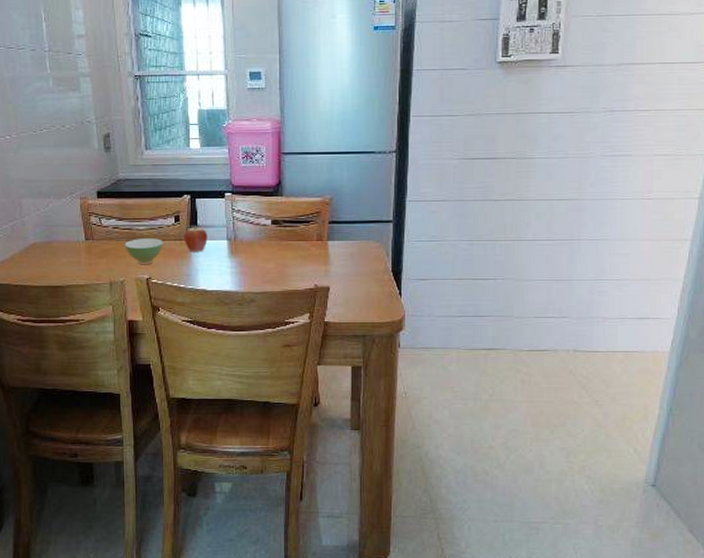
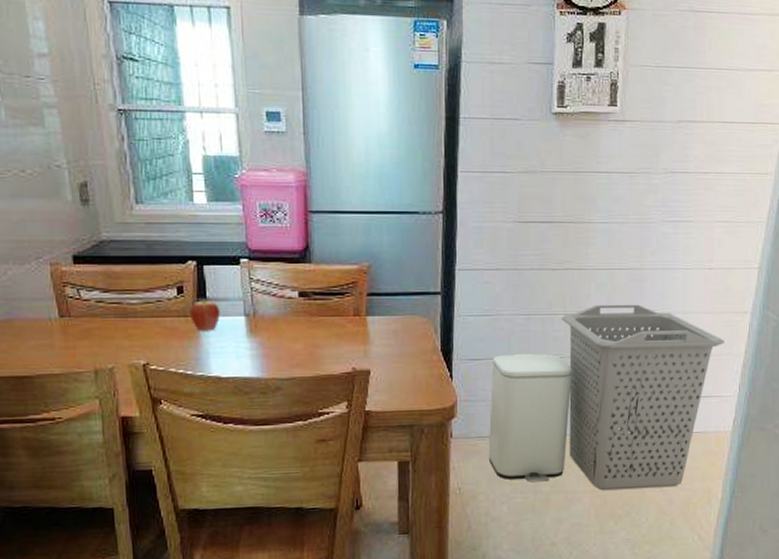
bowl: present [125,238,164,265] -> none [112,315,164,348]
pedal bin: none [432,275,511,390] -> present [488,353,572,482]
laundry basket: none [502,231,663,402] -> present [561,304,724,491]

